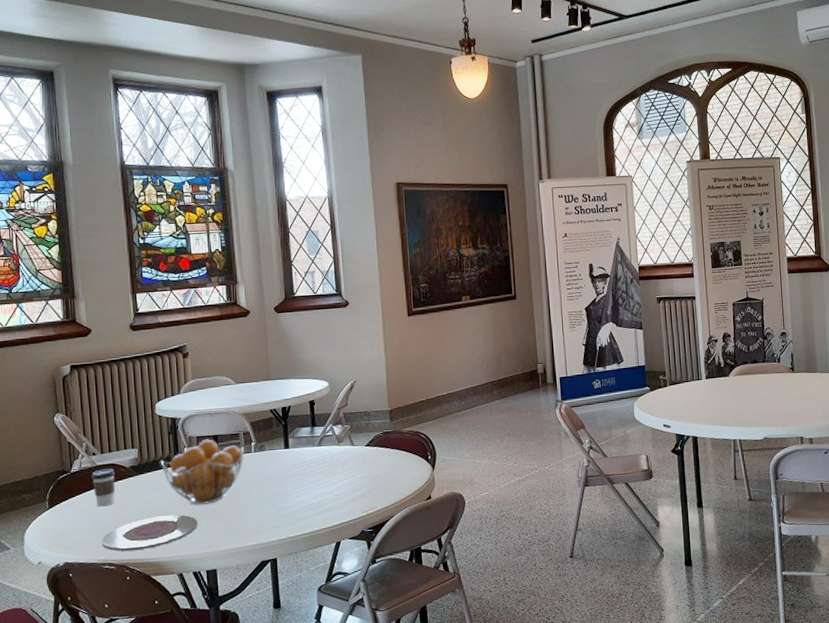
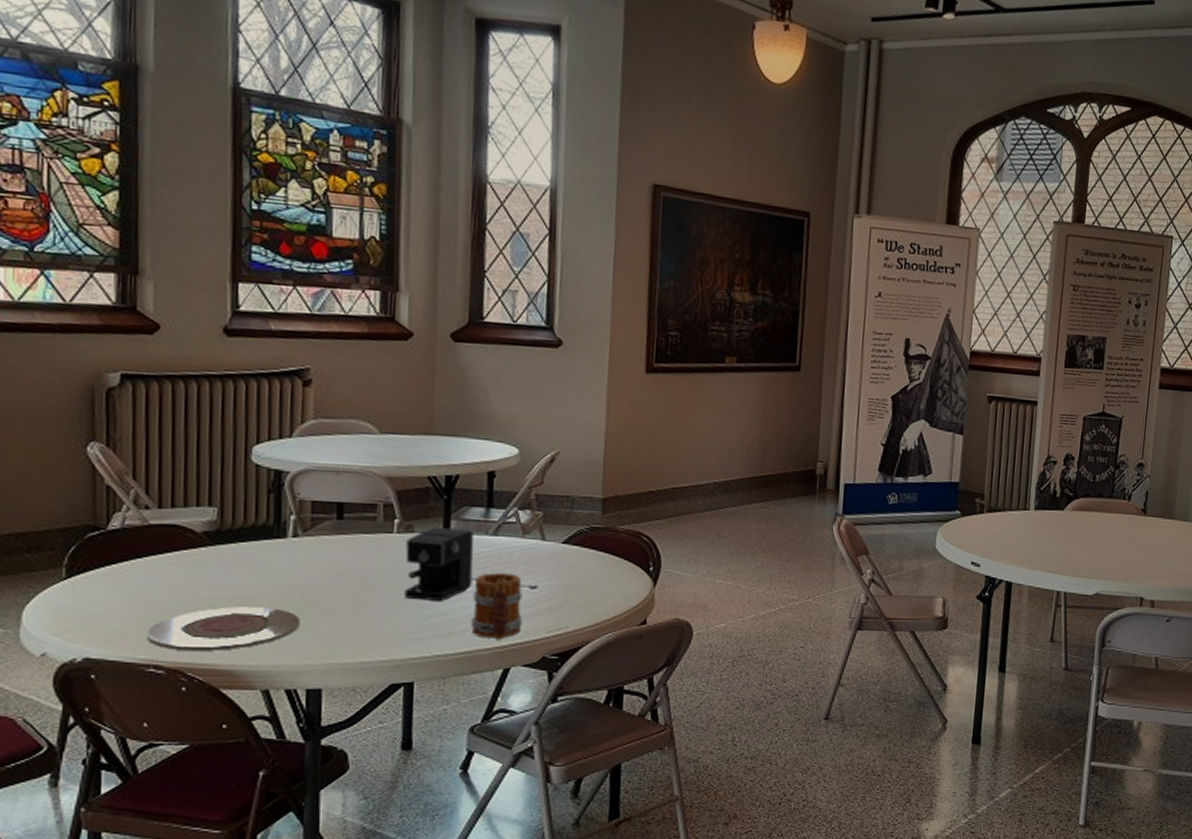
coffee cup: present [92,468,116,507] -> none [140,530,177,585]
fruit basket: present [161,439,244,505] -> none [252,506,382,598]
coffee maker: none [261,444,353,499] -> present [405,527,539,601]
mug: none [309,472,345,522] -> present [471,572,523,640]

